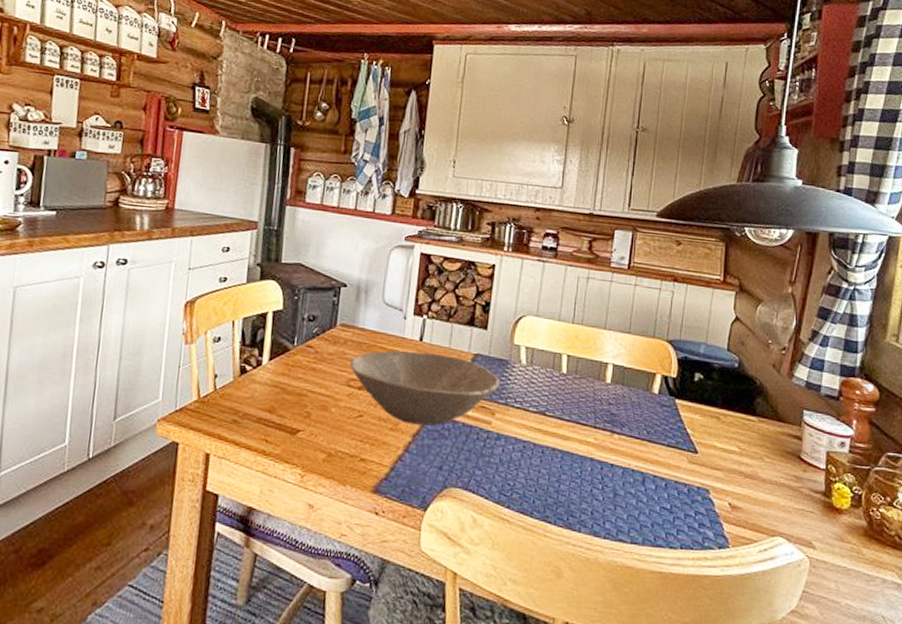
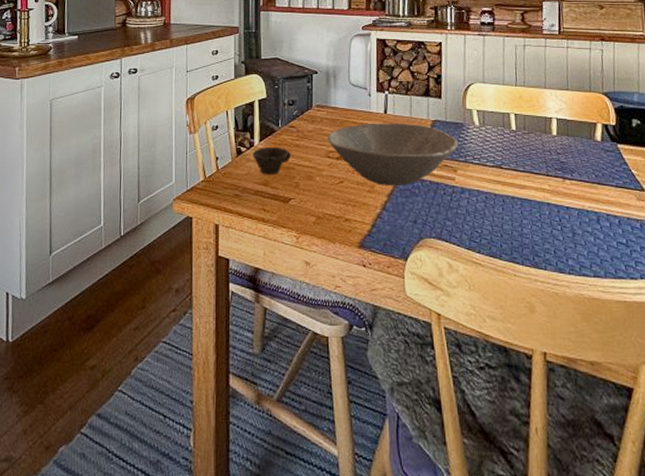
cup: none [259,367,305,402] -> present [253,146,290,175]

